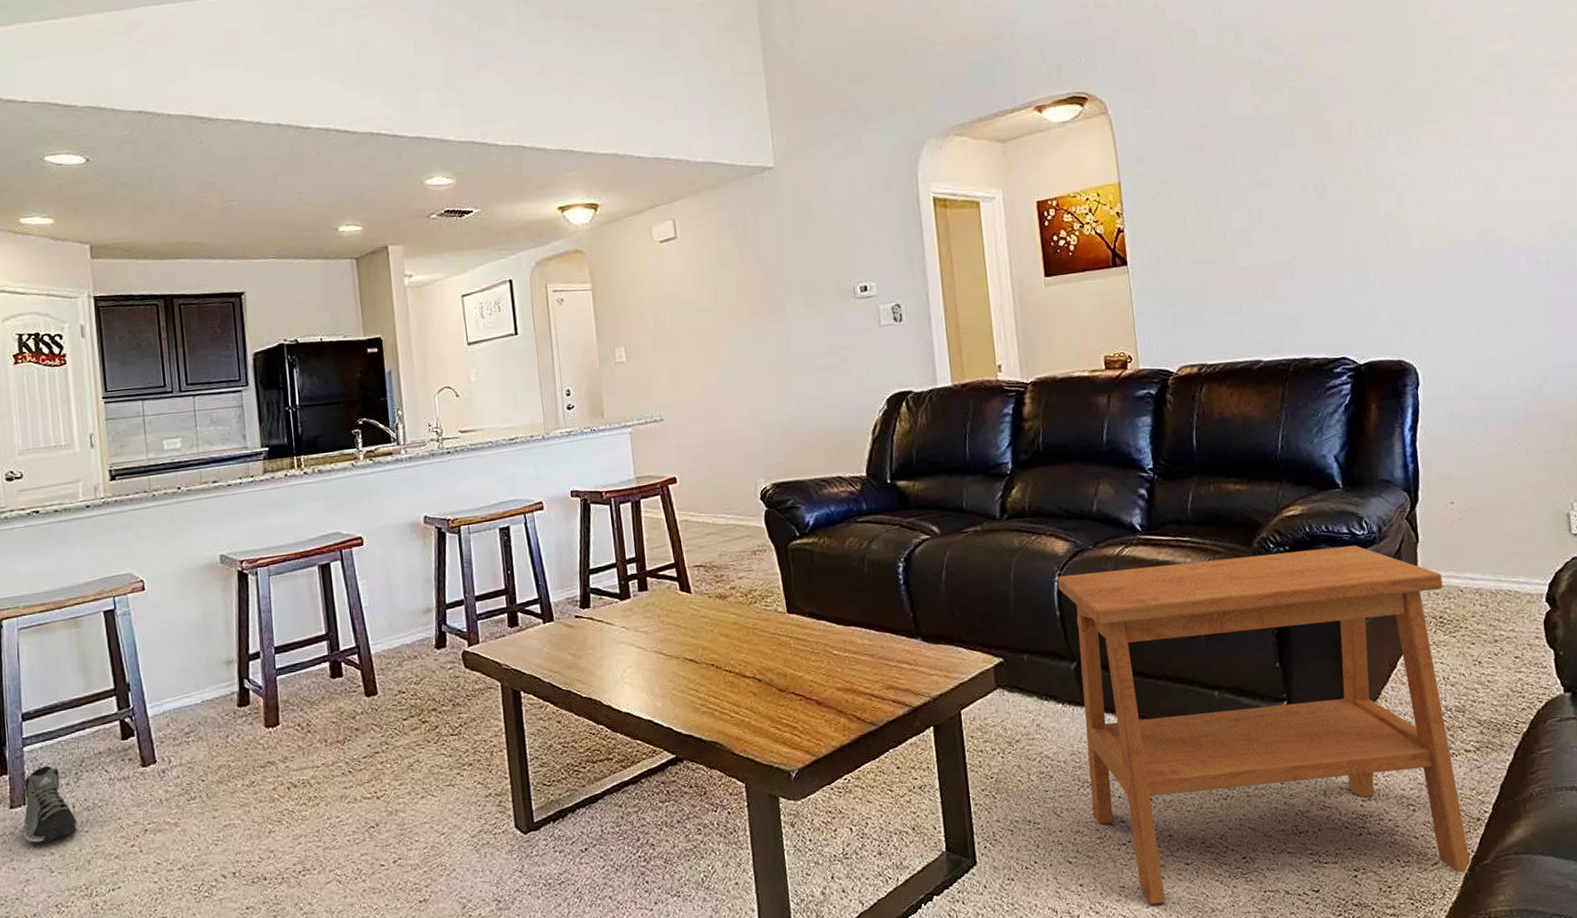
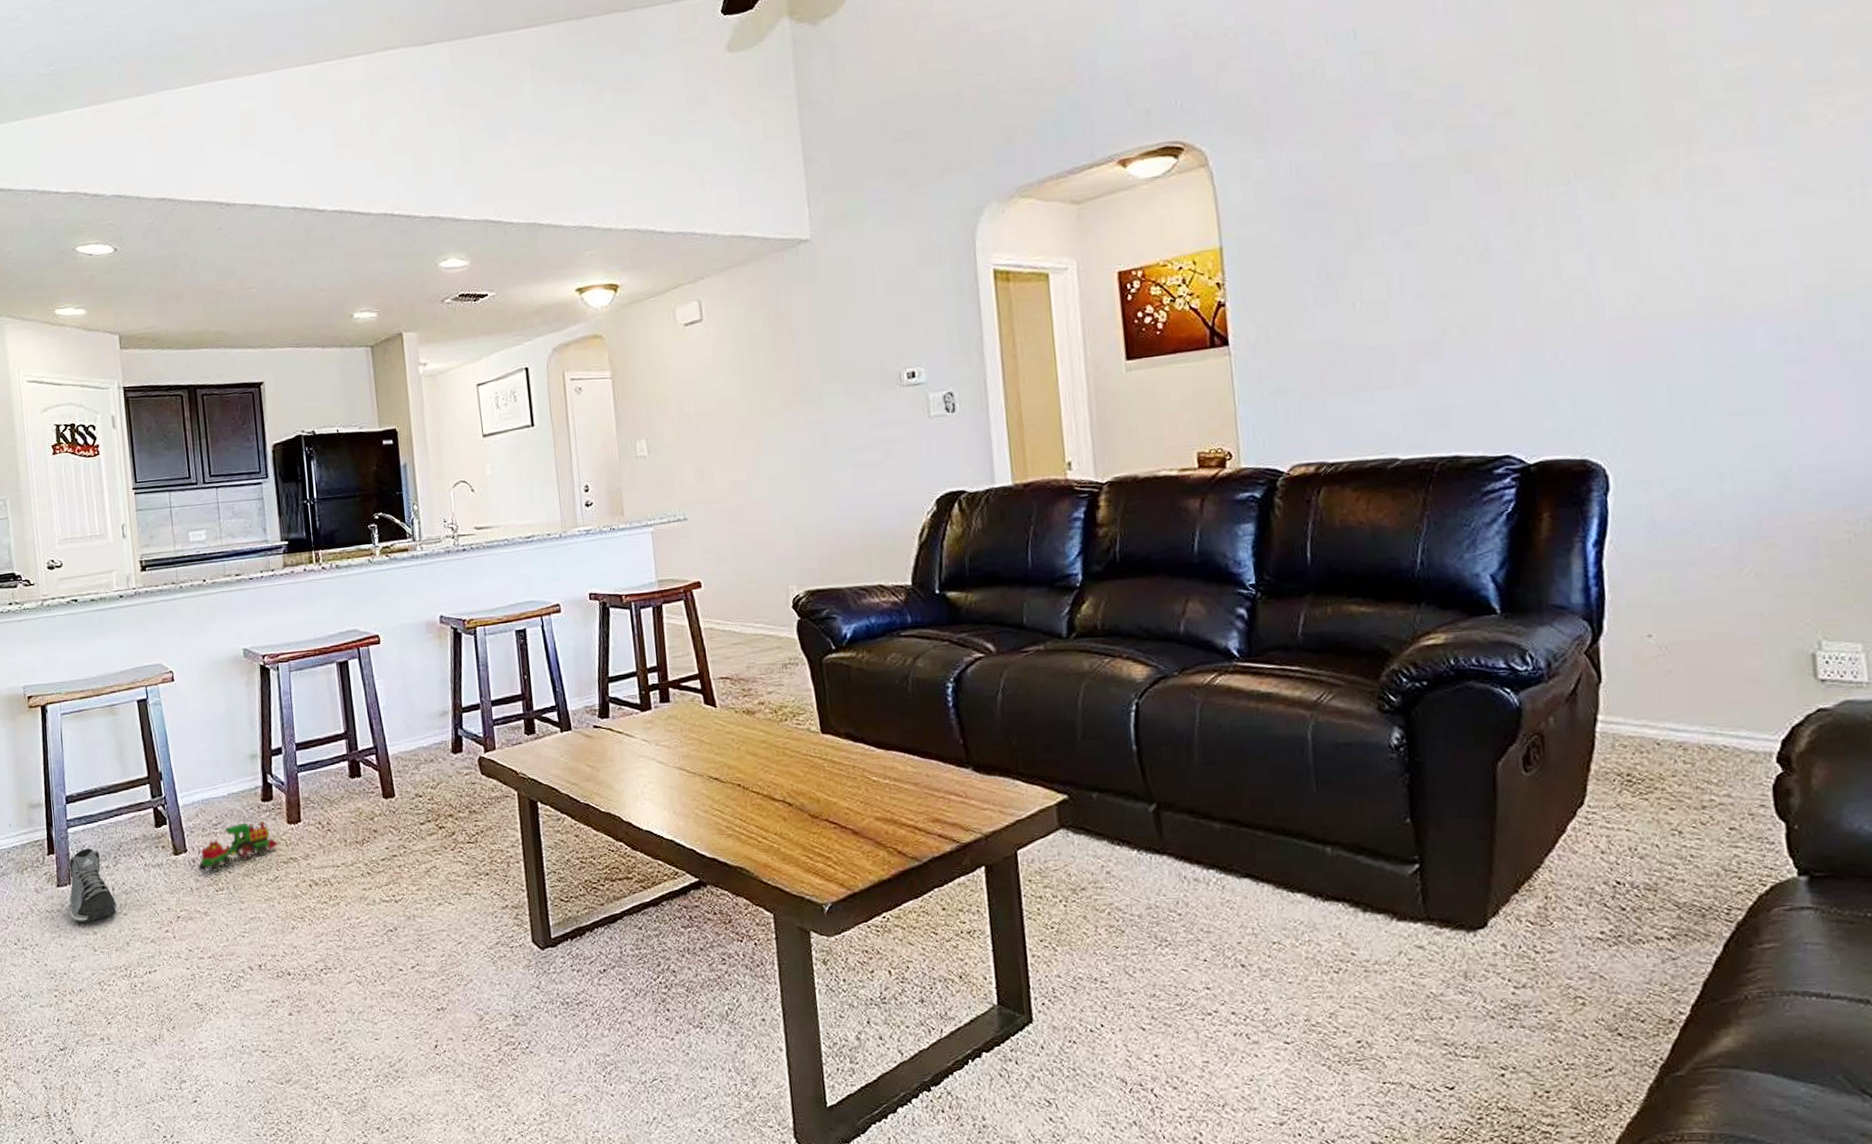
toy train: none [168,725,255,782] -> present [198,820,278,872]
side table: present [1057,545,1470,905] -> none [1134,683,1658,1086]

